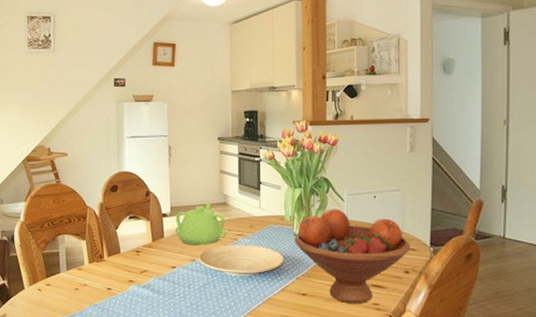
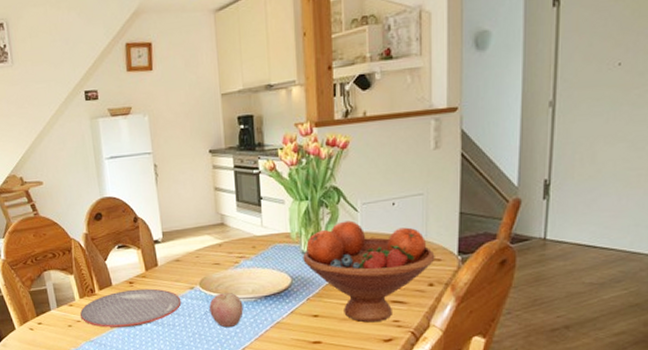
plate: none [87,258,183,295] -> present [79,288,182,328]
teapot: present [174,201,227,246] -> none [168,222,227,273]
apple: none [208,266,239,301] -> present [209,292,243,328]

